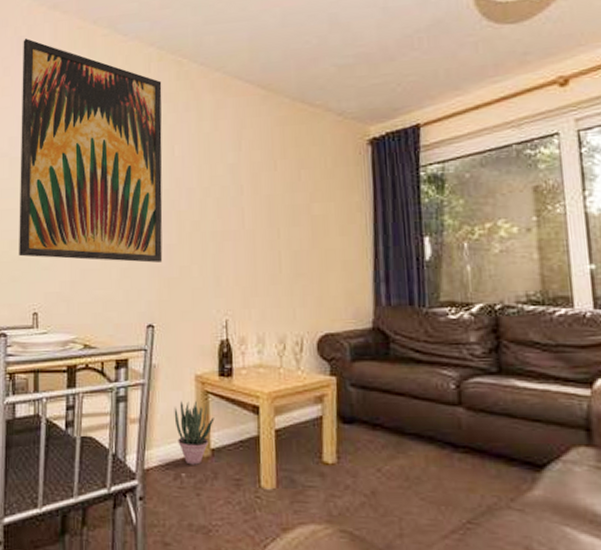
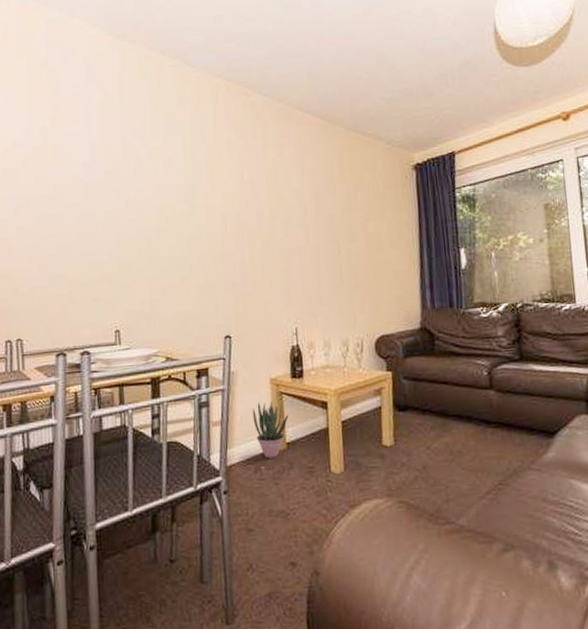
wall art: present [19,39,163,263] -> none [92,67,237,279]

